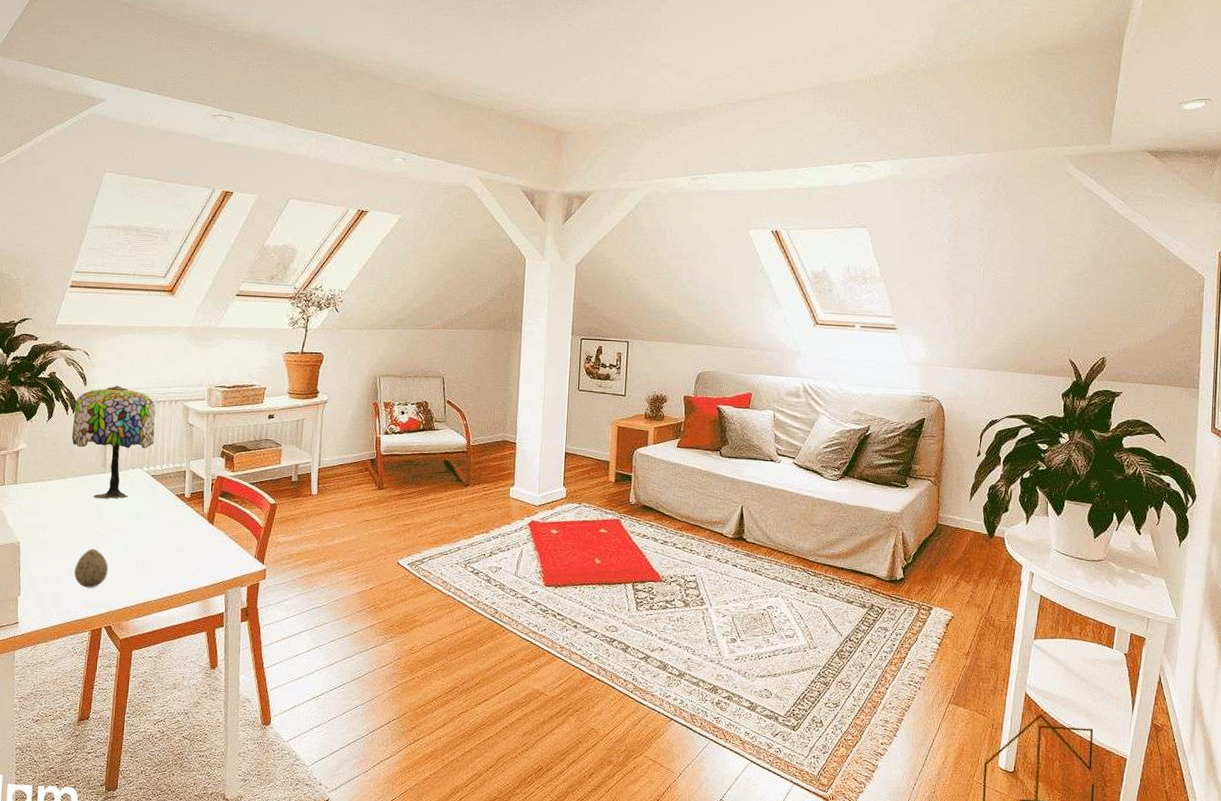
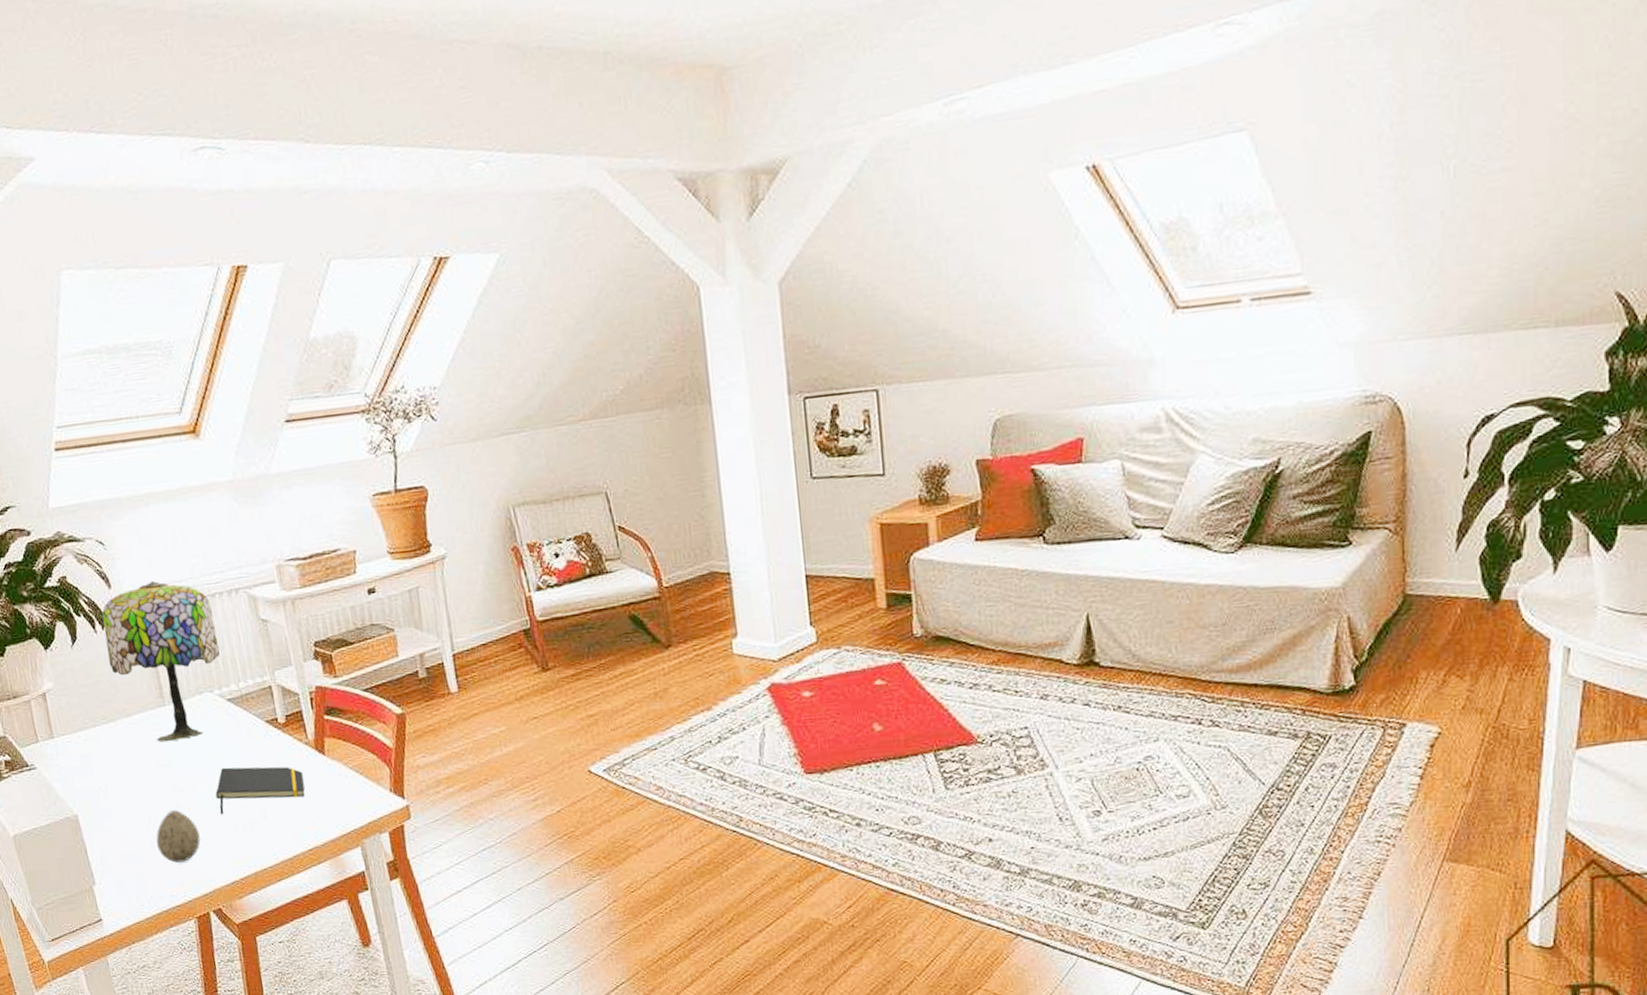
notepad: none [127,523,194,557] -> present [215,766,305,815]

